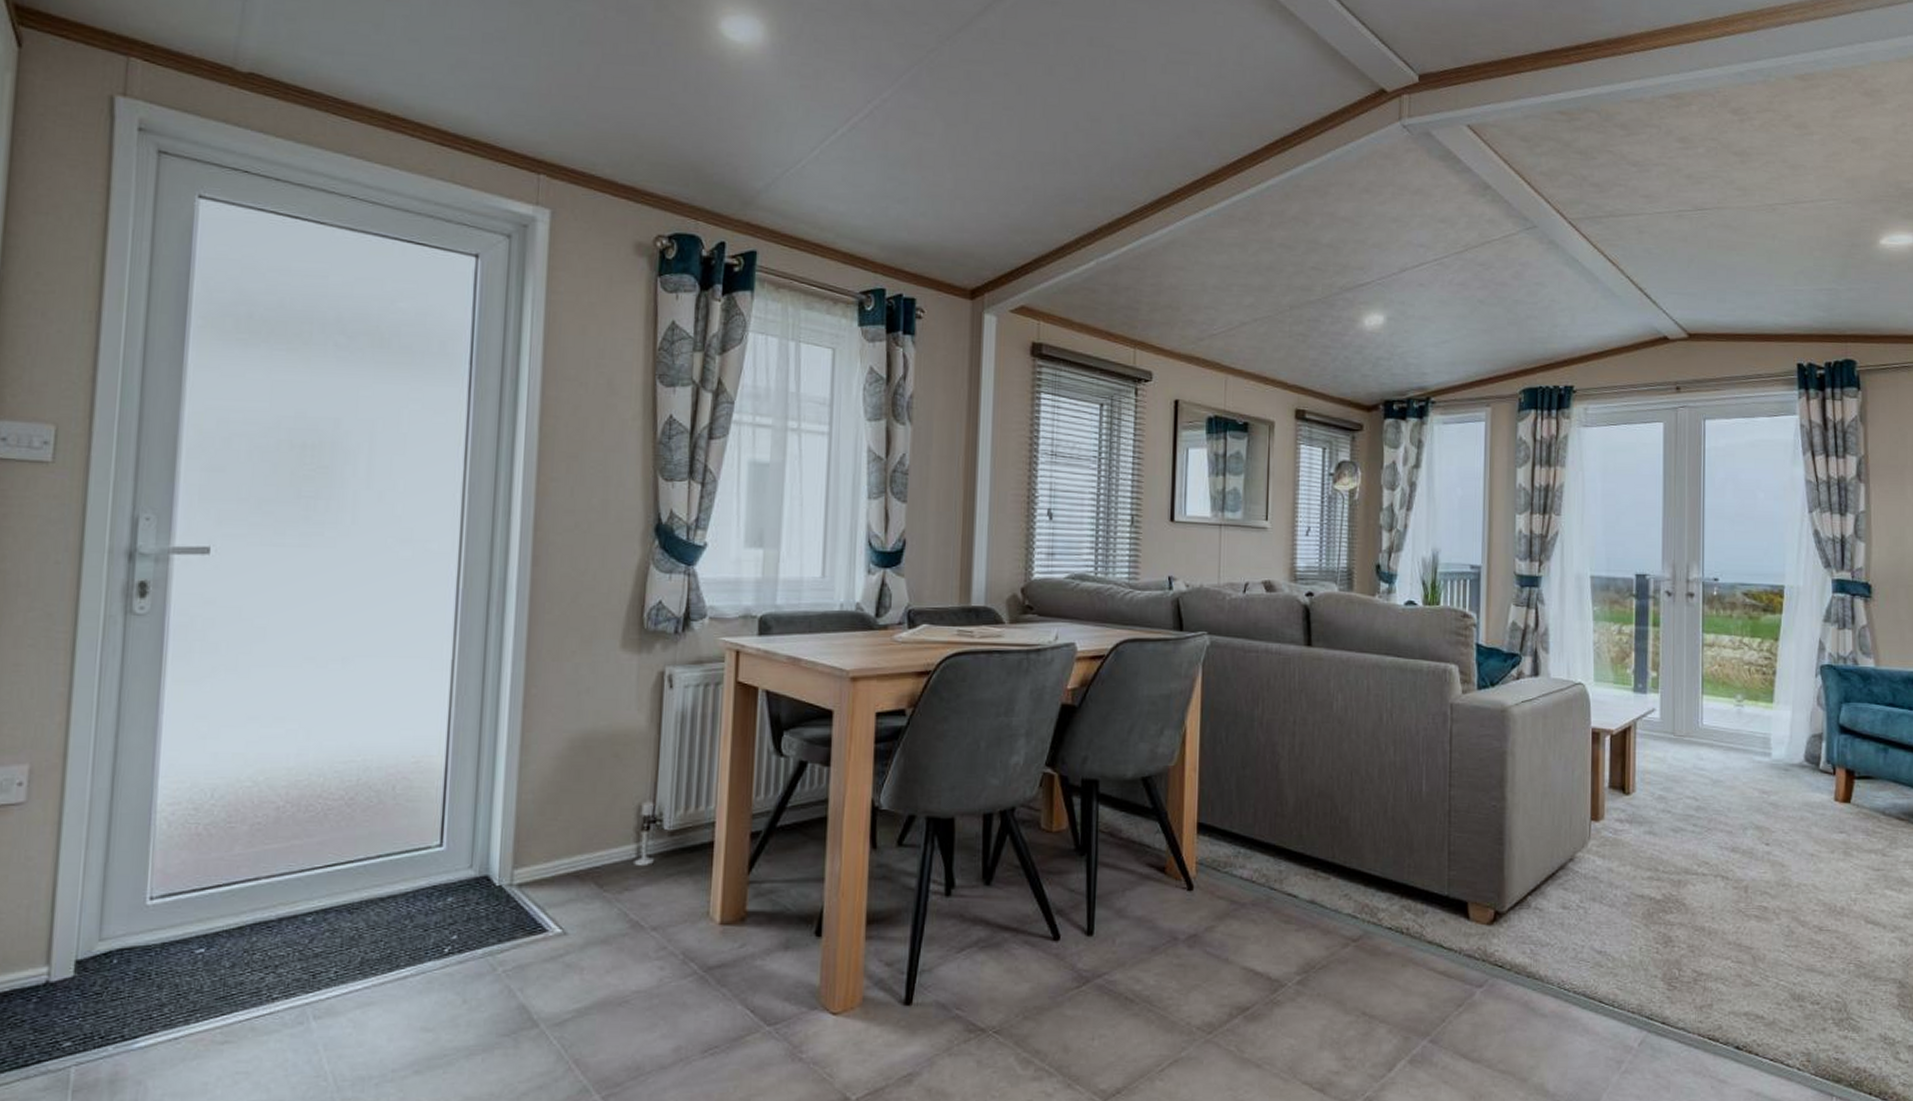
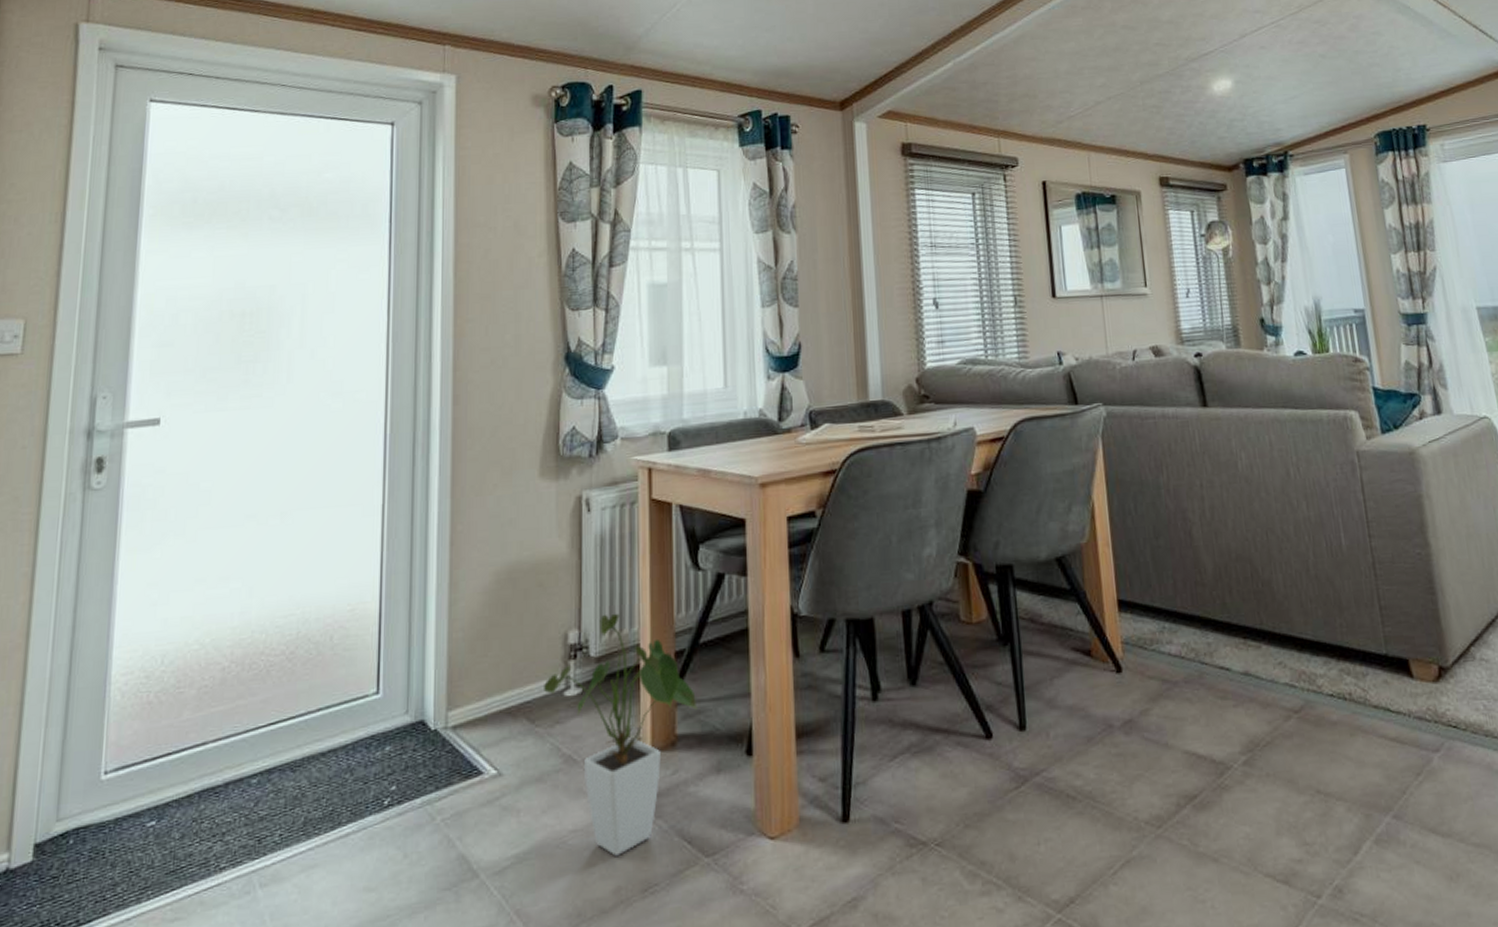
house plant: none [613,790,770,1018] -> present [543,613,698,856]

